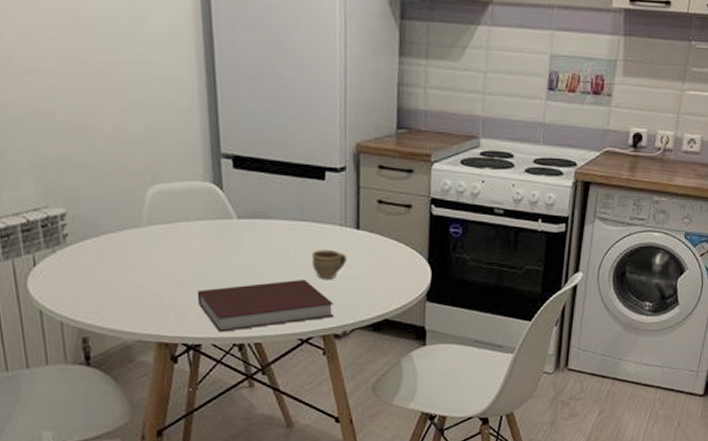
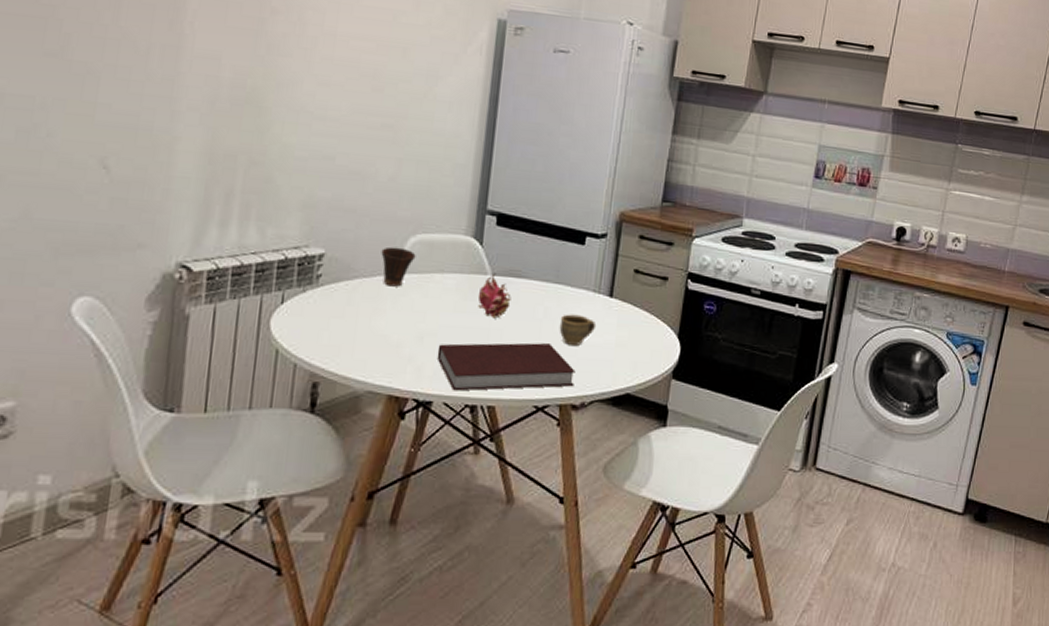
cup: none [122,199,158,239] -> present [381,246,416,287]
fruit: none [227,217,261,261] -> present [477,273,511,319]

